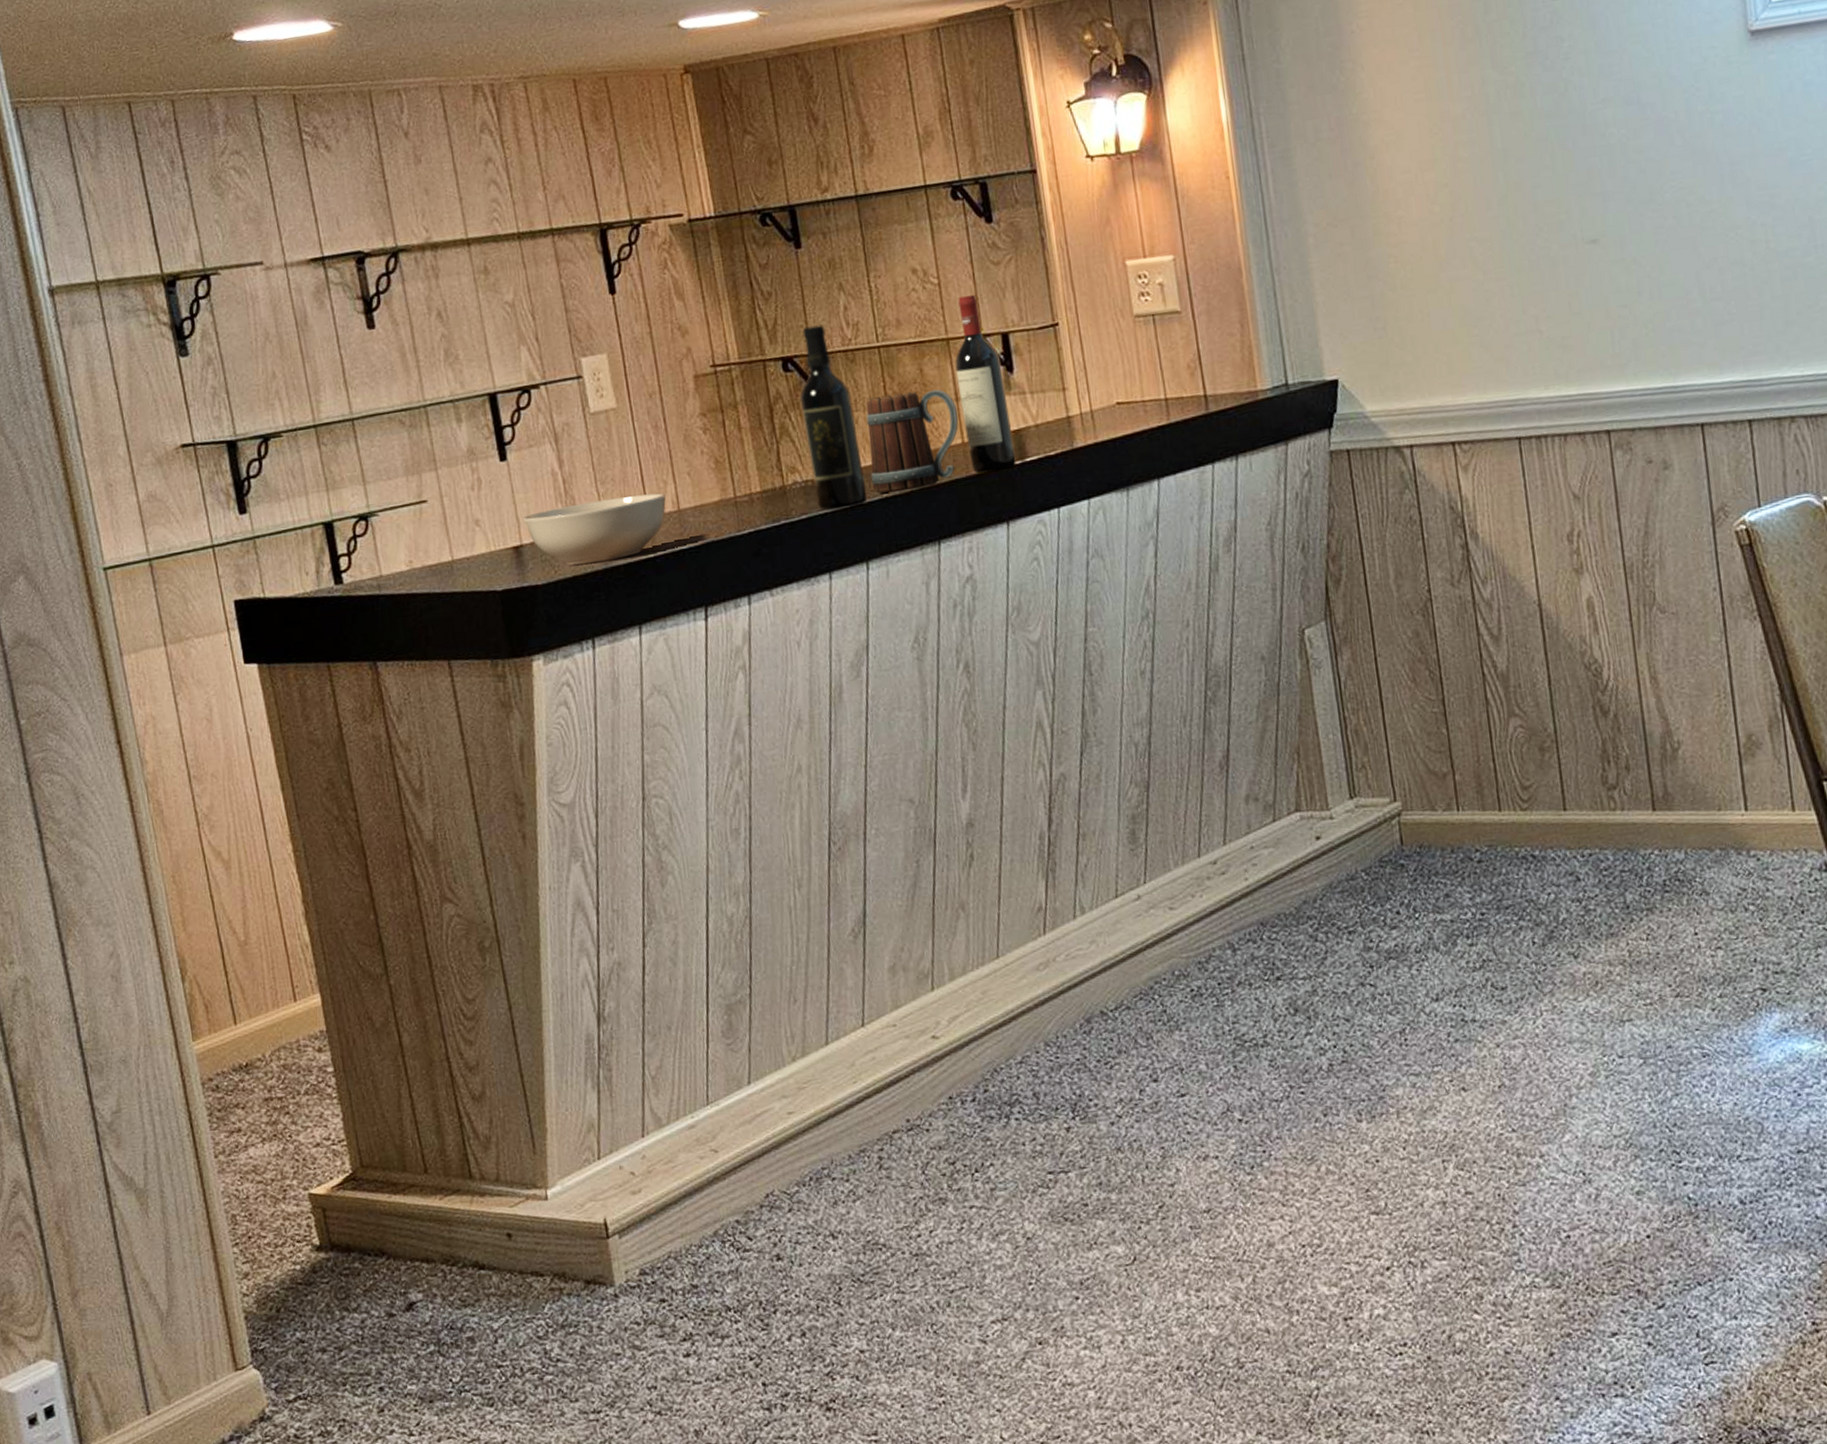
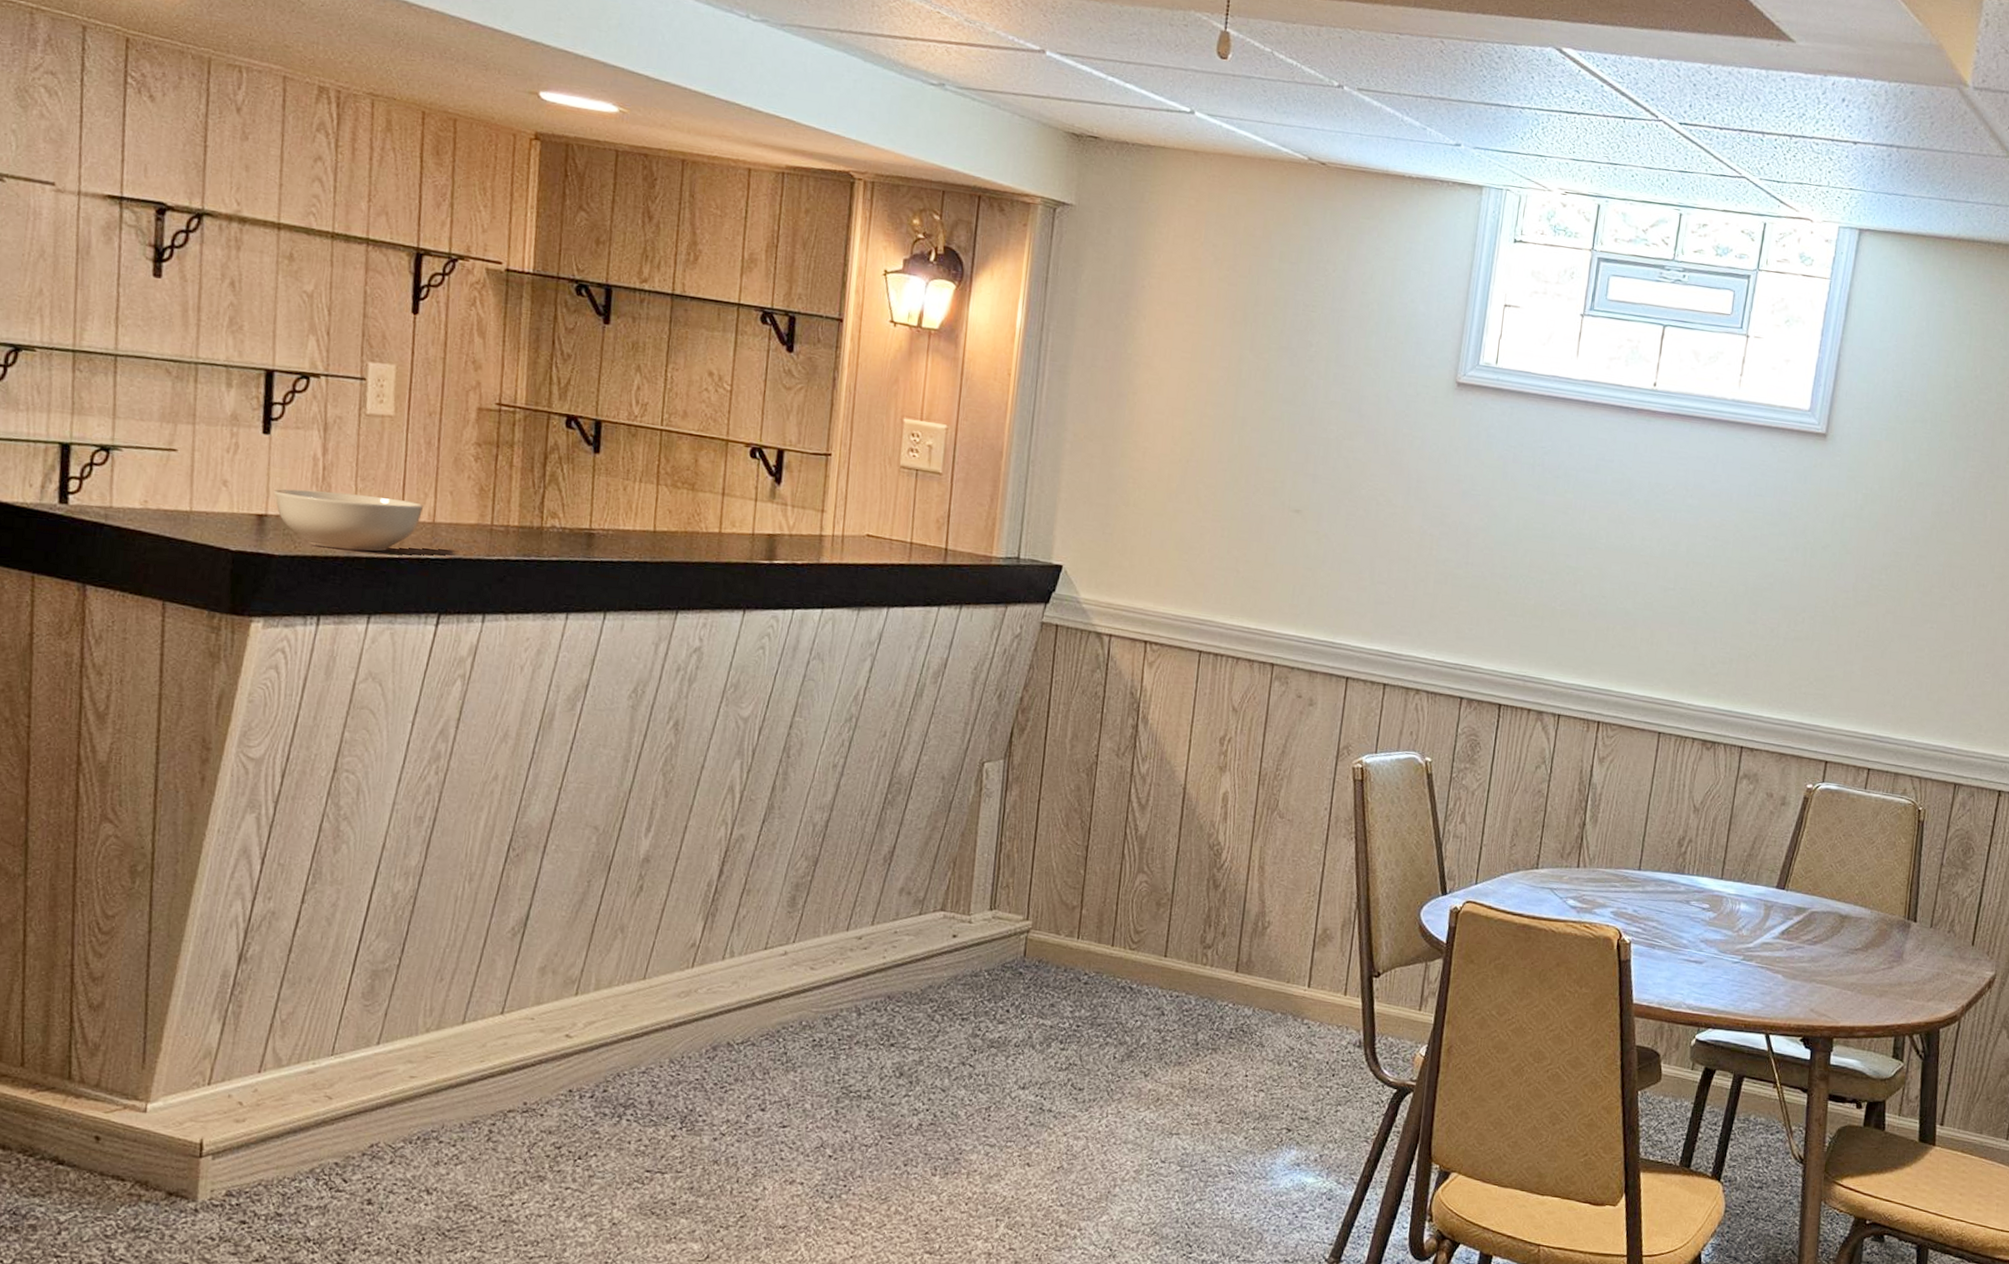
wine bottle: present [799,324,868,512] -> none [570,394,625,563]
beer mug: present [866,389,959,494] -> none [626,472,722,562]
wine bottle: present [955,295,1016,474] -> none [722,408,772,566]

